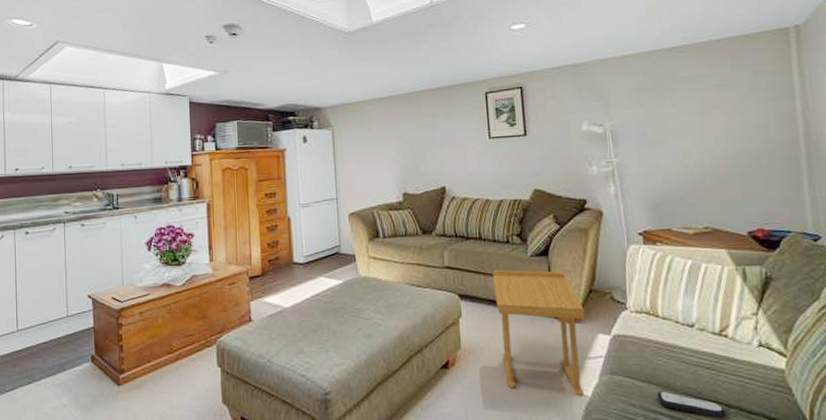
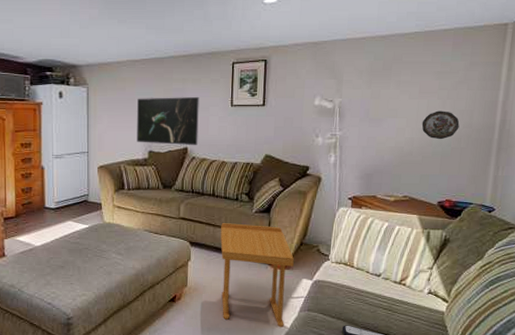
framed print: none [386,132,457,185] -> present [137,97,199,145]
decorative plate: none [710,126,756,160] -> present [421,110,460,140]

